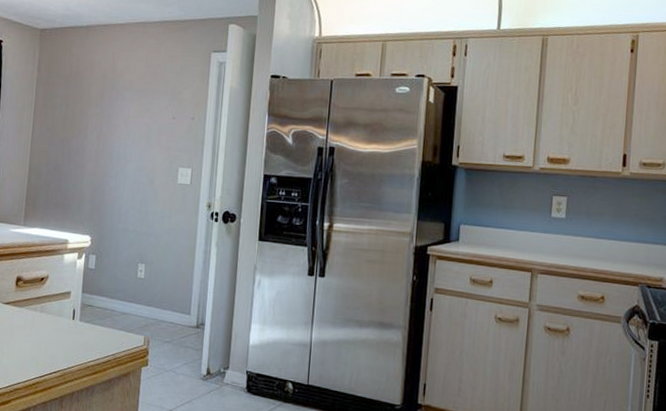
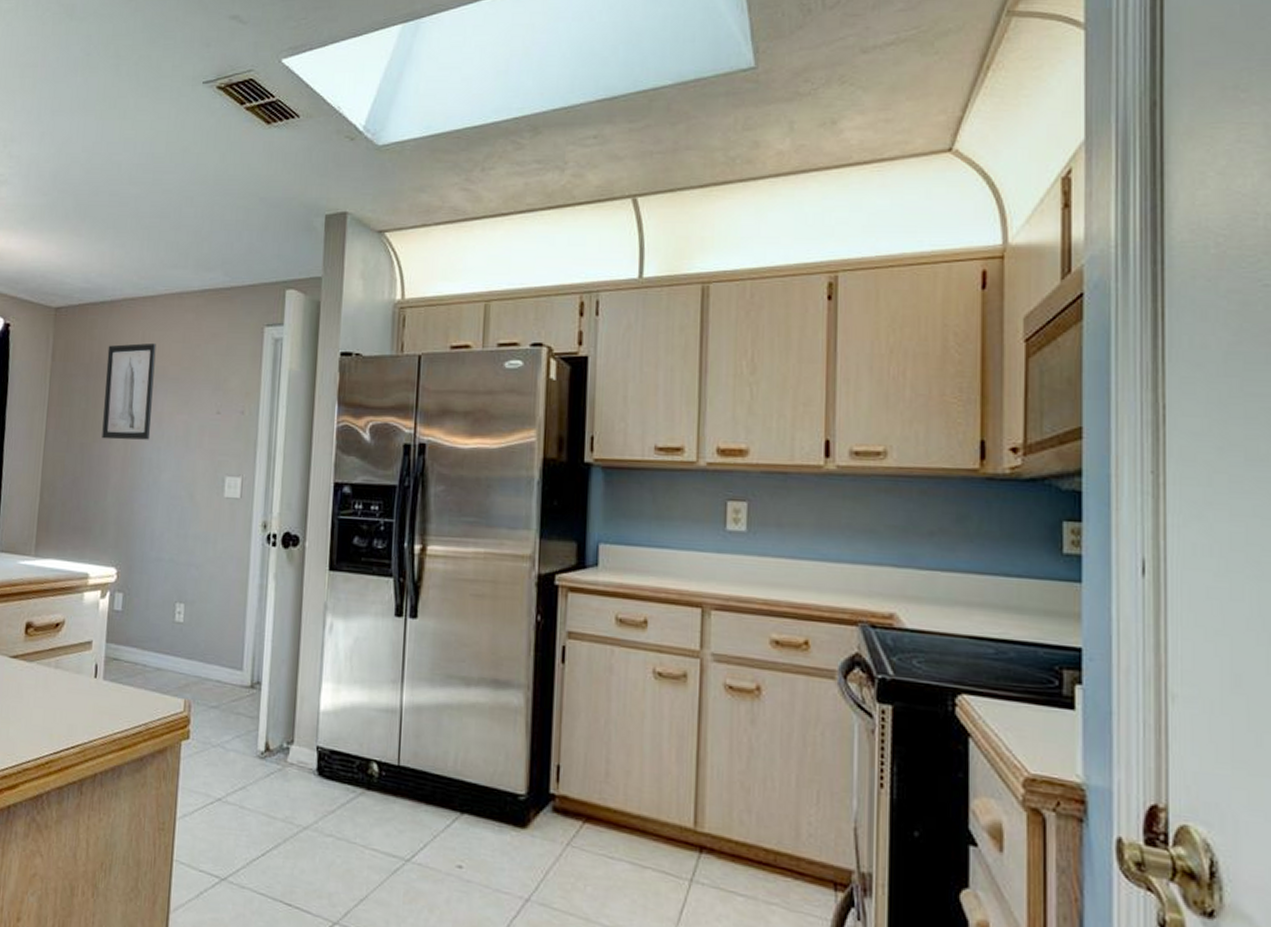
wall art: none [79,61,124,137] -> present [102,342,156,440]

